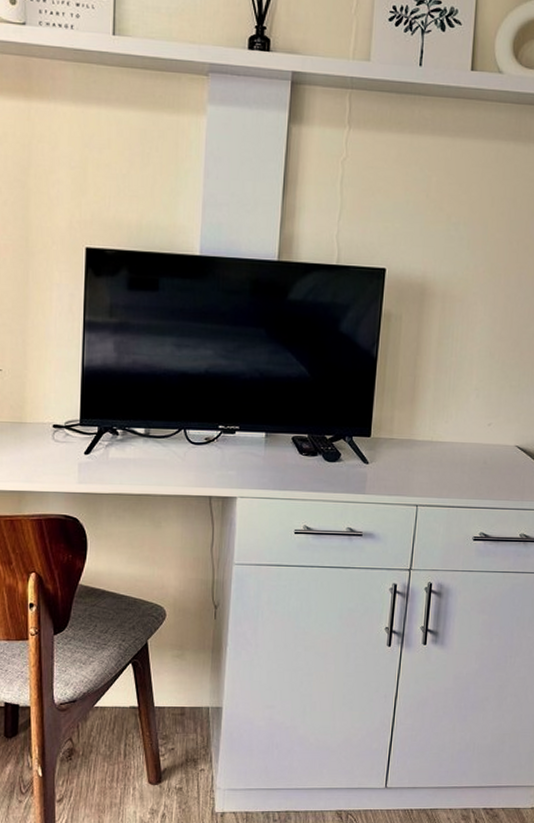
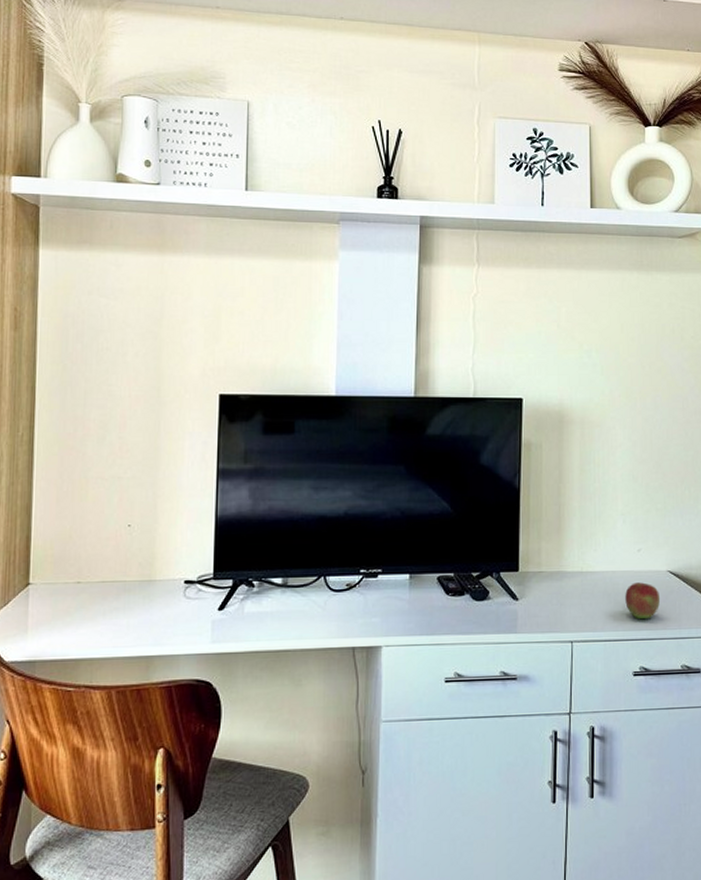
fruit: none [471,455,506,490] -> present [625,582,660,620]

